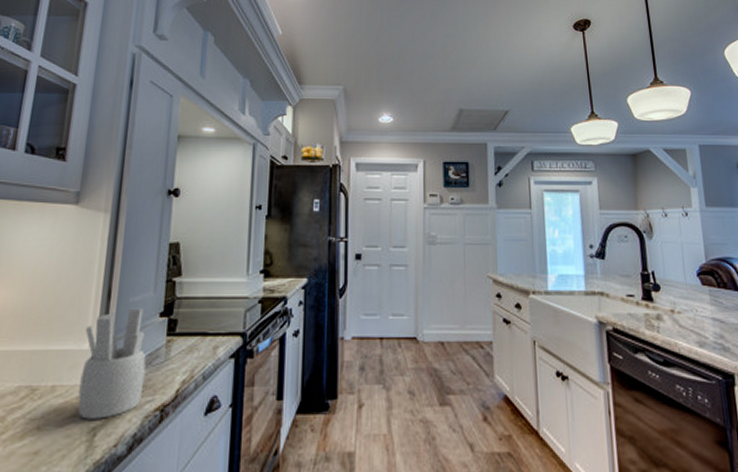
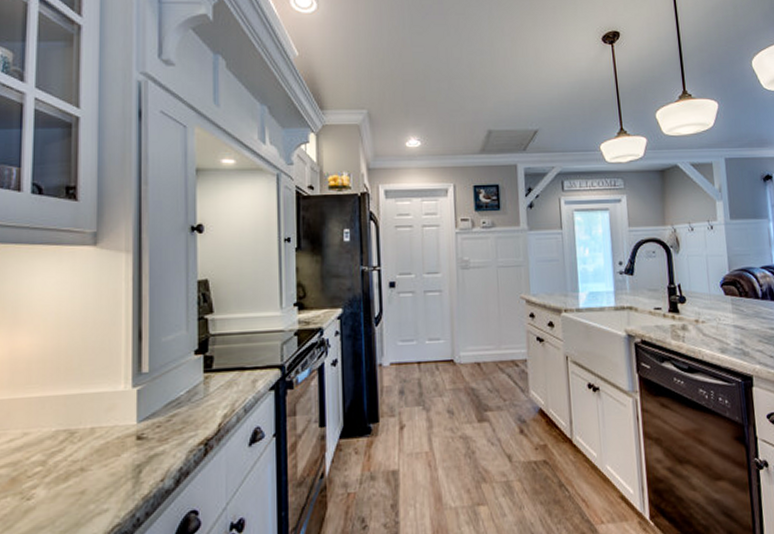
utensil holder: present [78,308,146,419] -> none [118,347,185,458]

